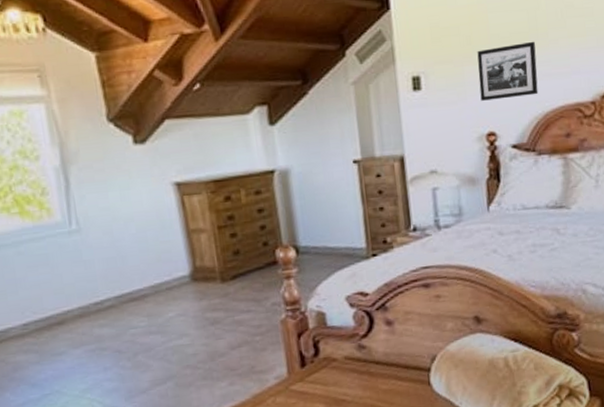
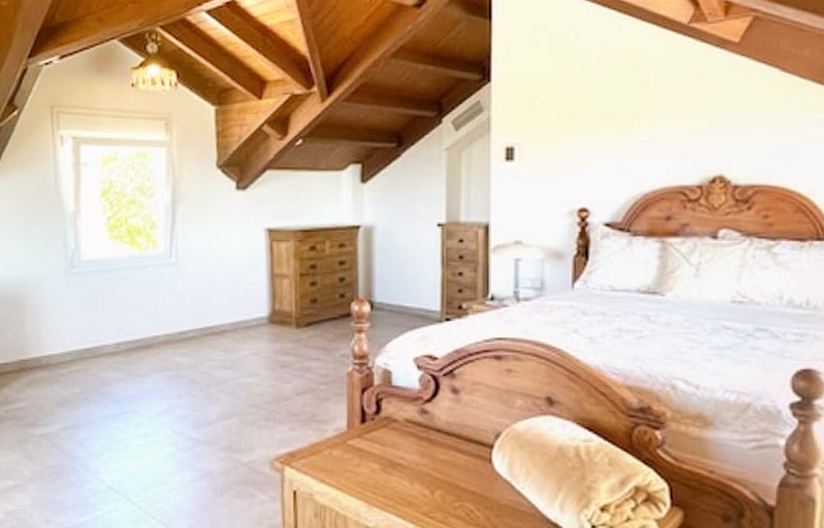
picture frame: present [477,41,539,101] -> none [575,120,640,176]

